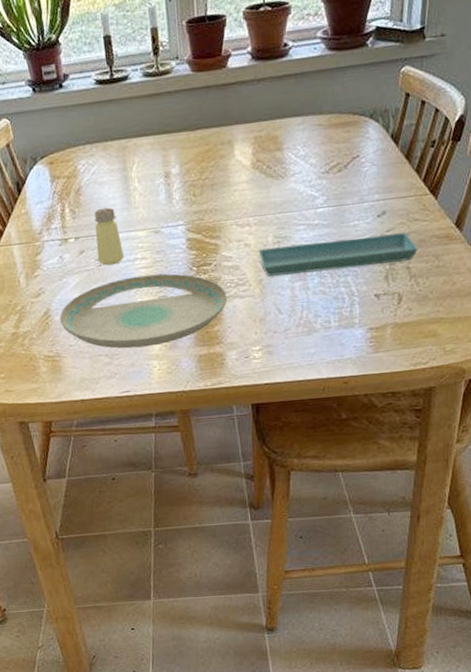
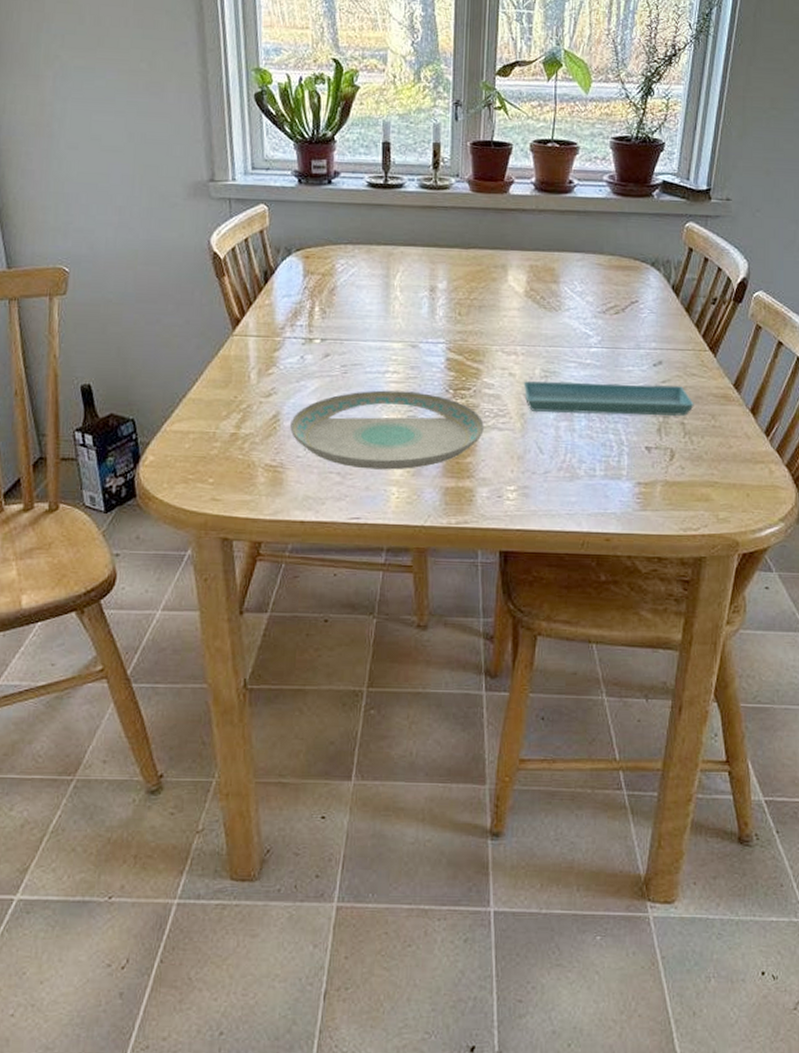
saltshaker: present [94,207,125,266] -> none [343,312,375,374]

